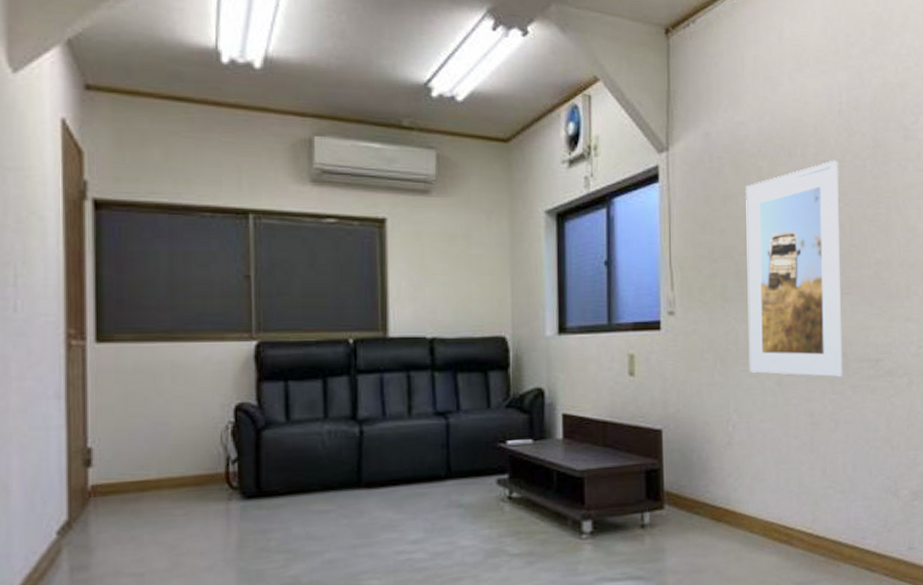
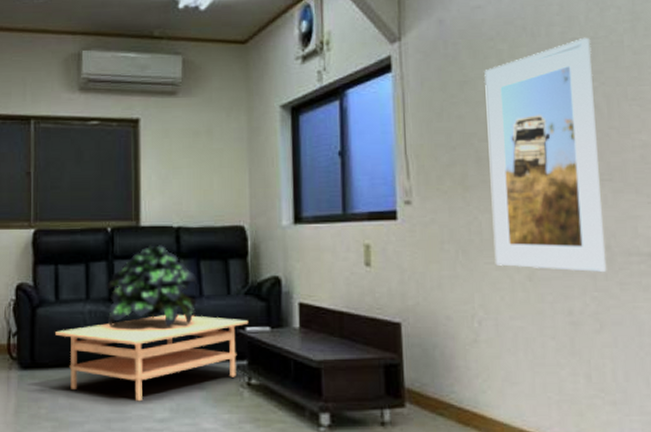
coffee table: none [287,431,510,525] -> present [55,315,249,402]
potted plant: none [348,357,454,446] -> present [106,245,197,327]

